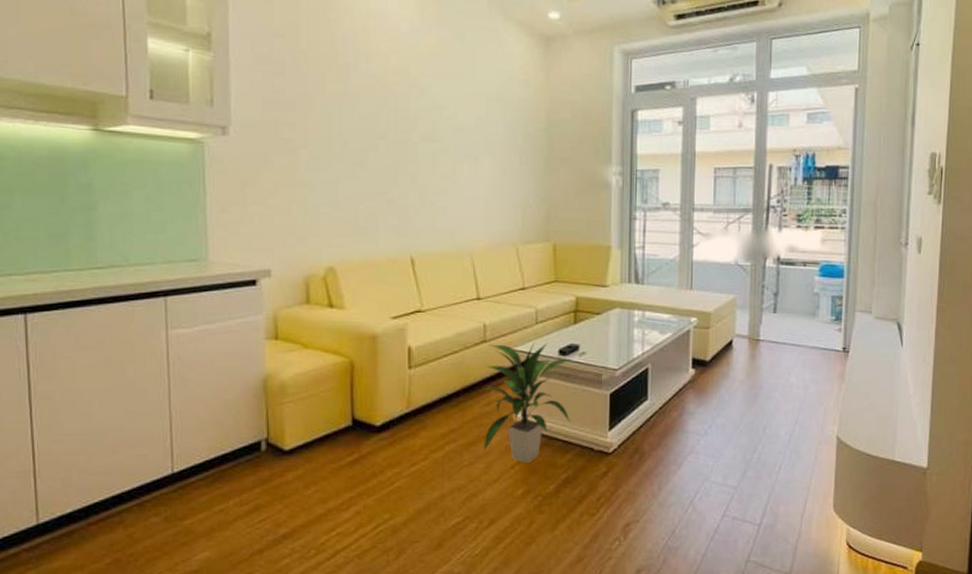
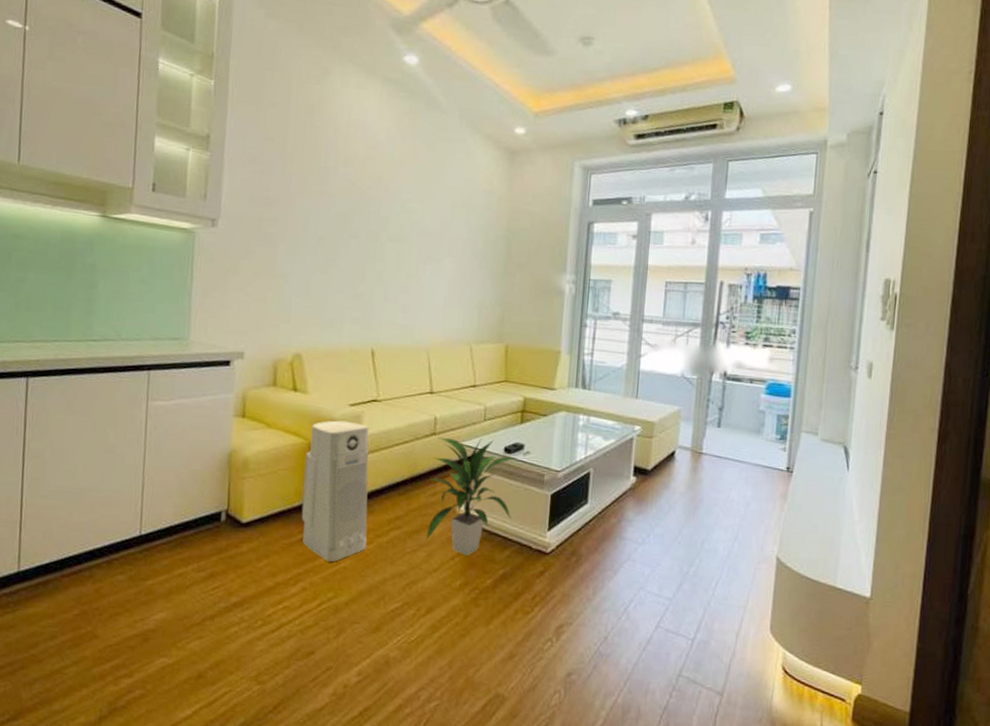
air purifier: none [348,335,422,483] -> present [301,420,369,562]

